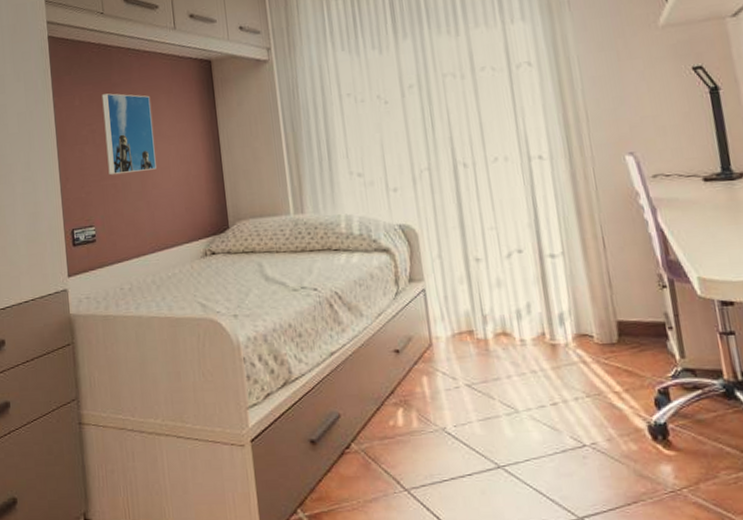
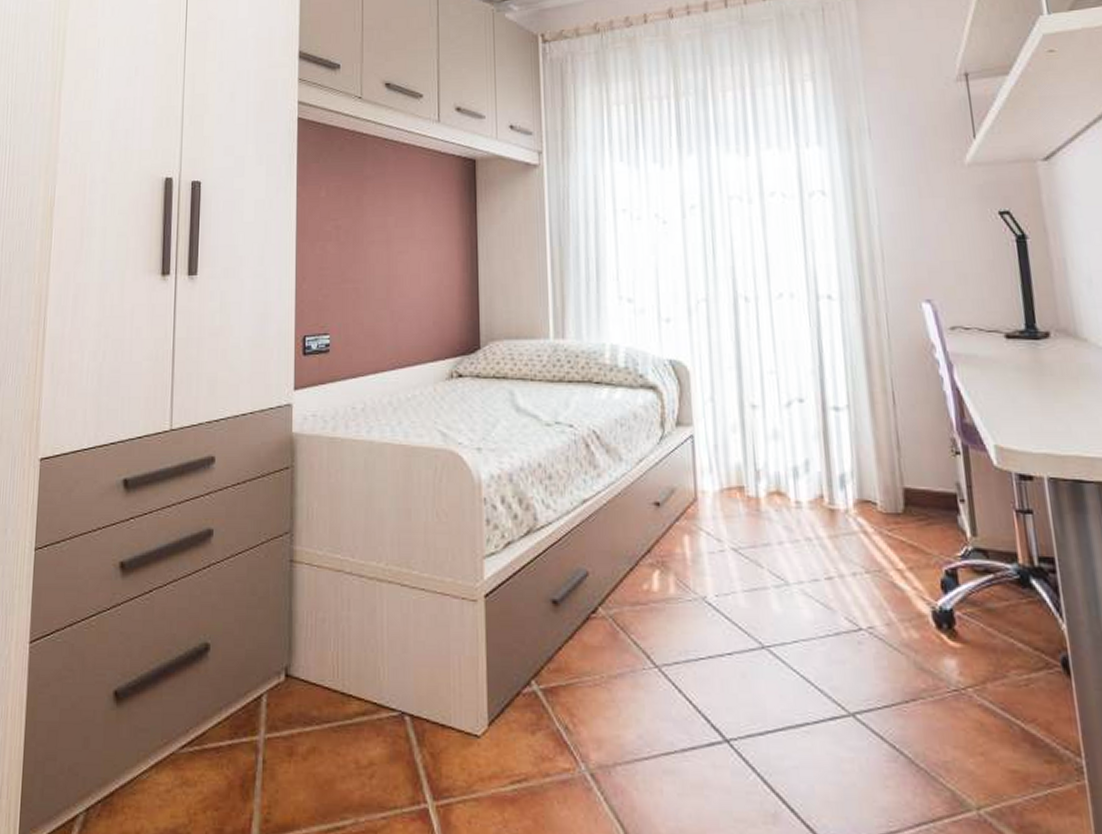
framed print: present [101,93,156,176] -> none [351,187,406,279]

